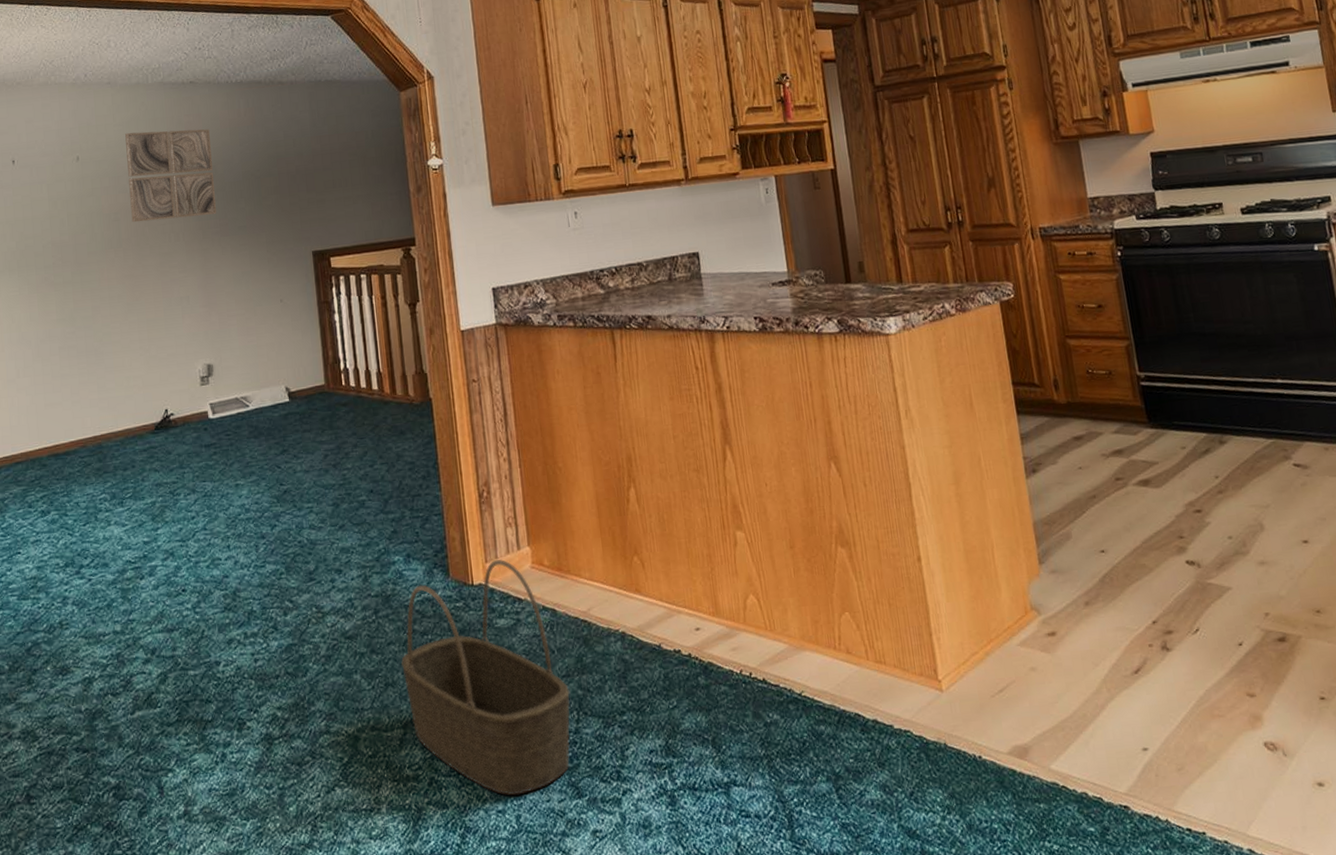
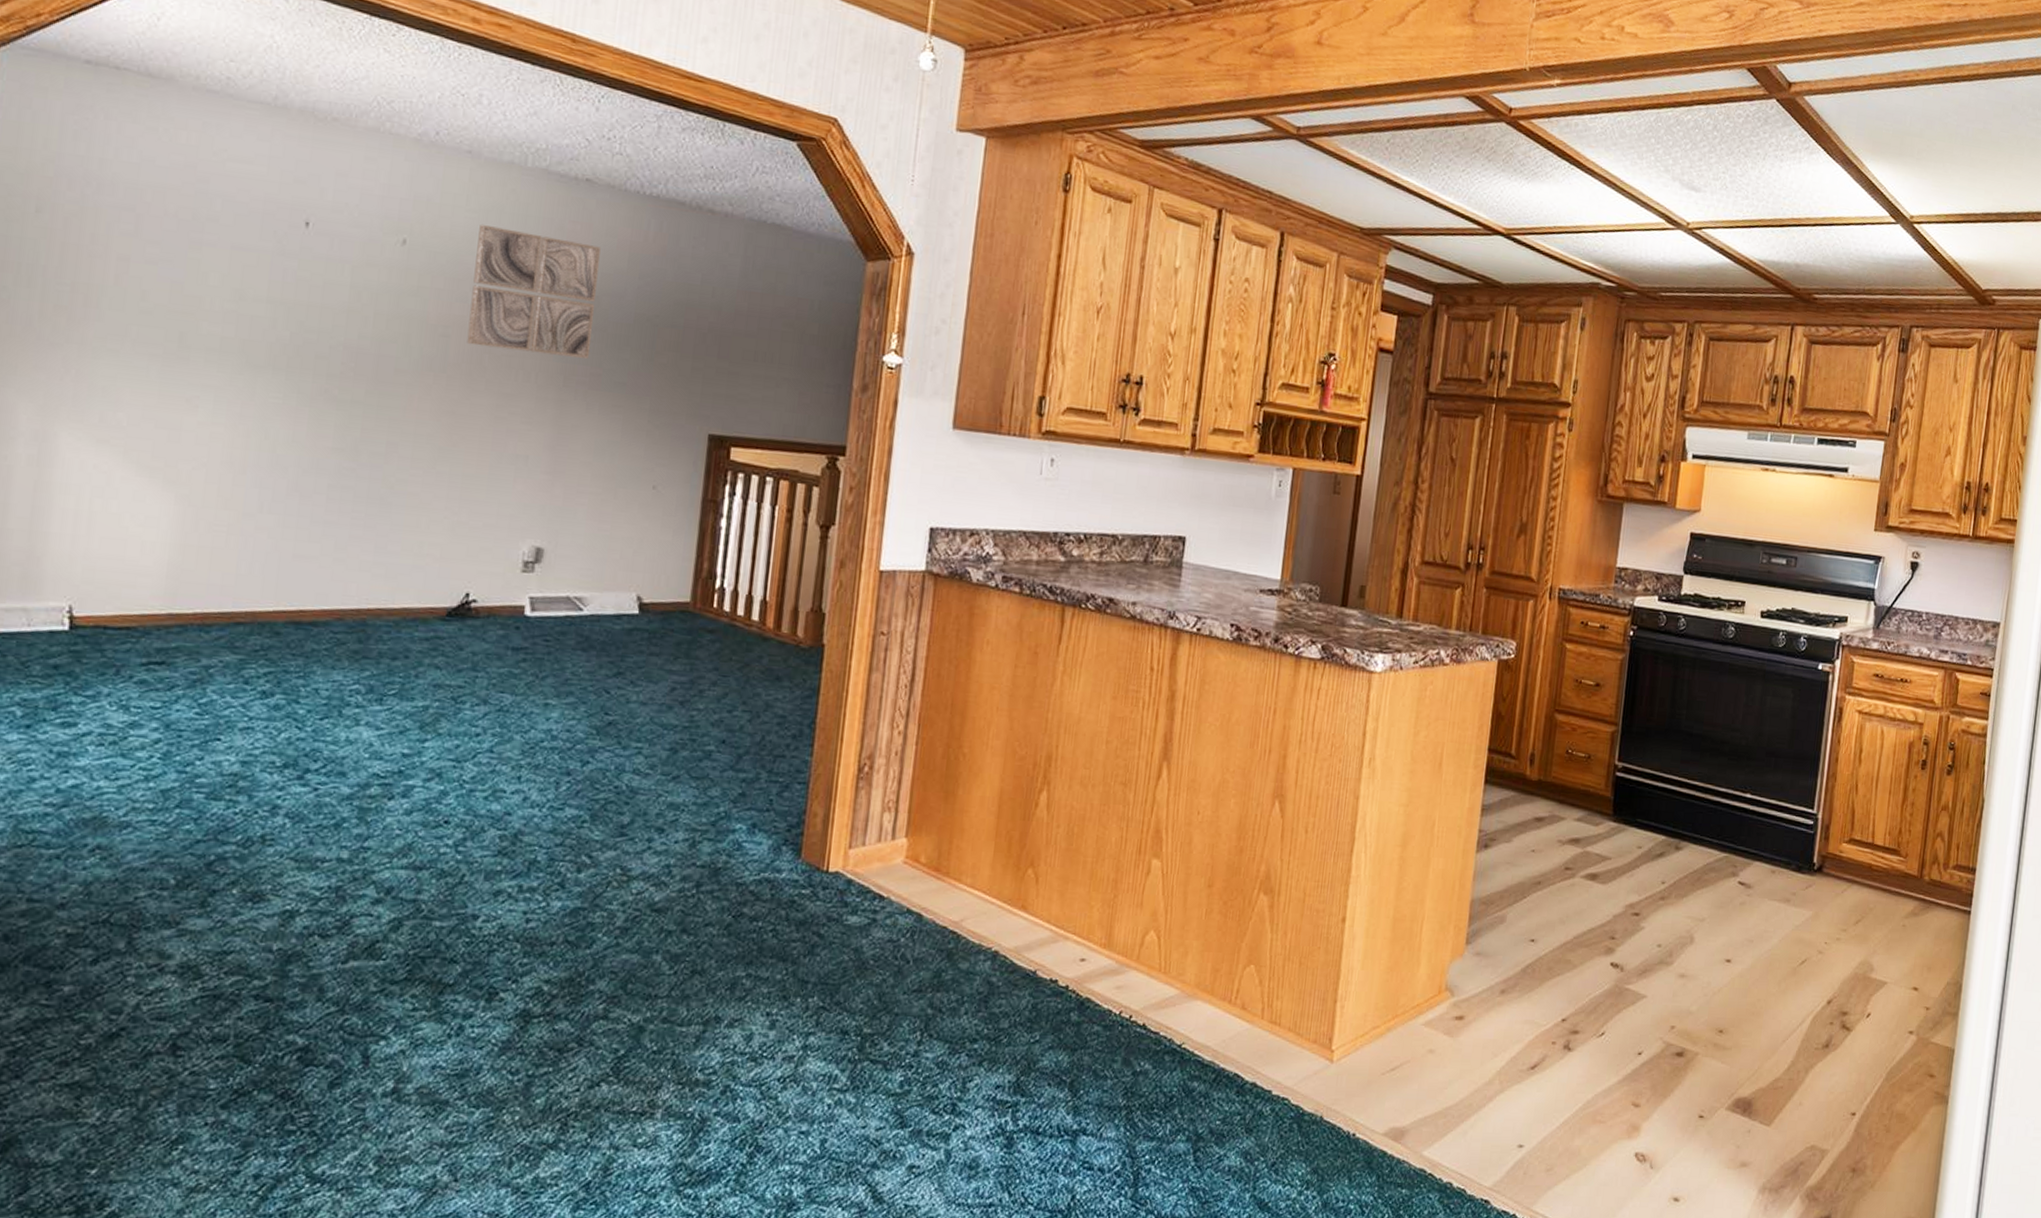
basket: present [401,558,571,796] -> none [716,846,919,1117]

